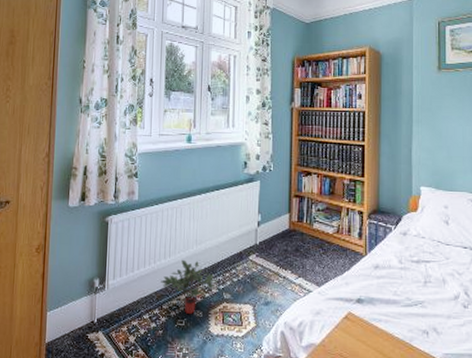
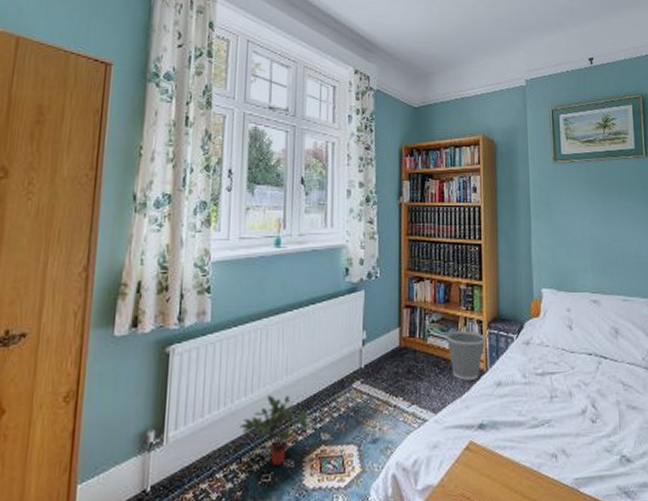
wastebasket: none [330,219,365,262] -> present [446,330,485,381]

